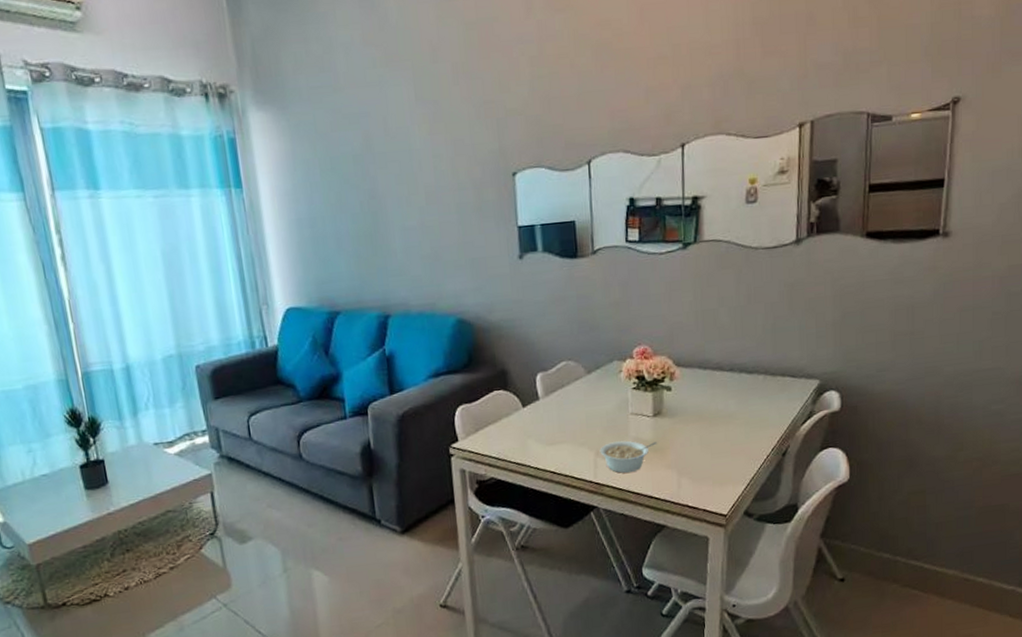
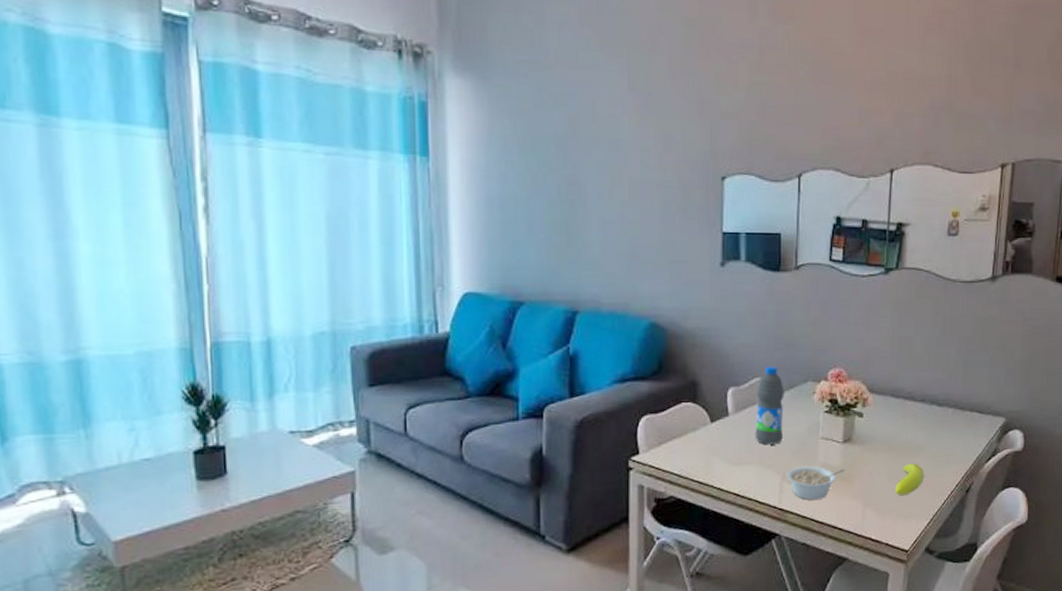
water bottle: none [564,349,593,425] -> present [755,366,784,445]
banana: none [708,431,739,463] -> present [894,463,925,495]

